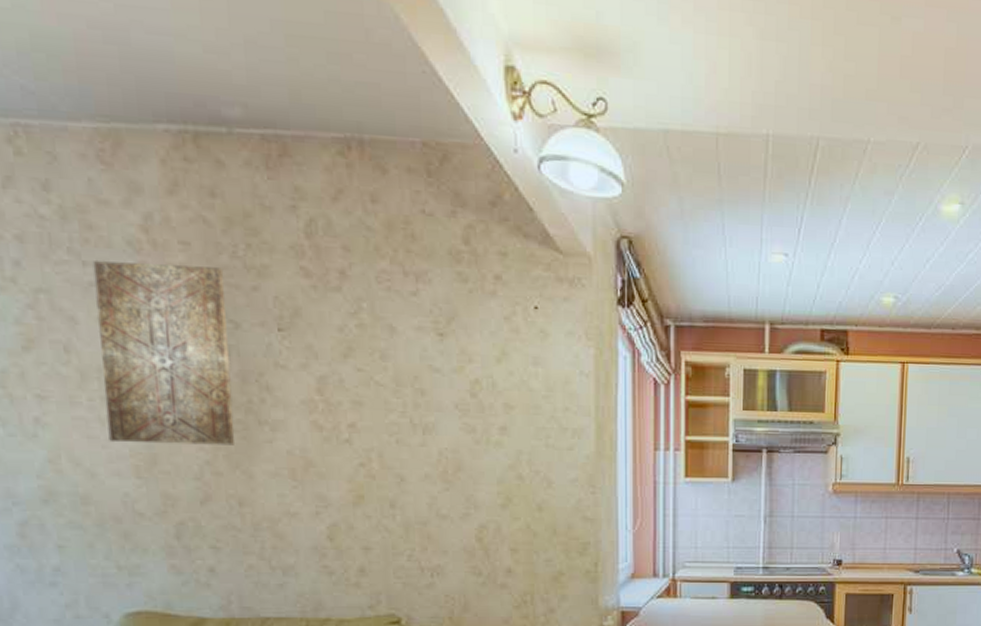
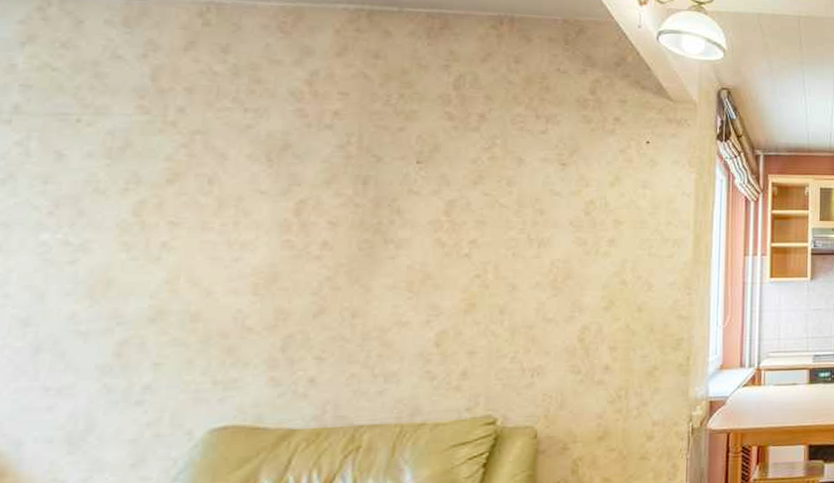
wall art: present [93,261,235,445] -> none [233,108,375,263]

